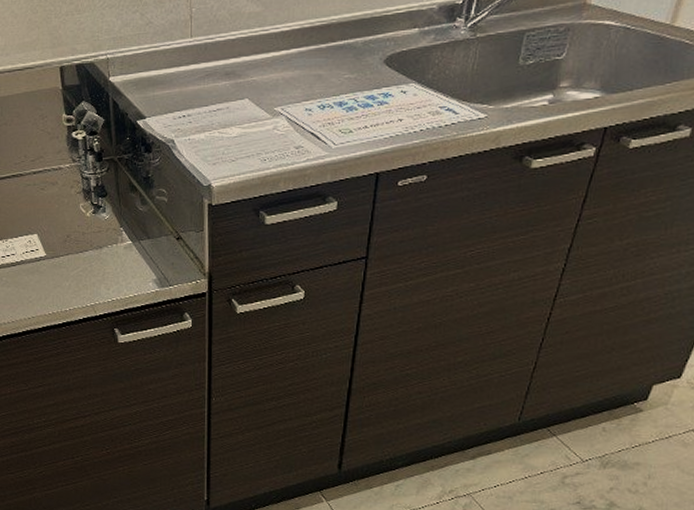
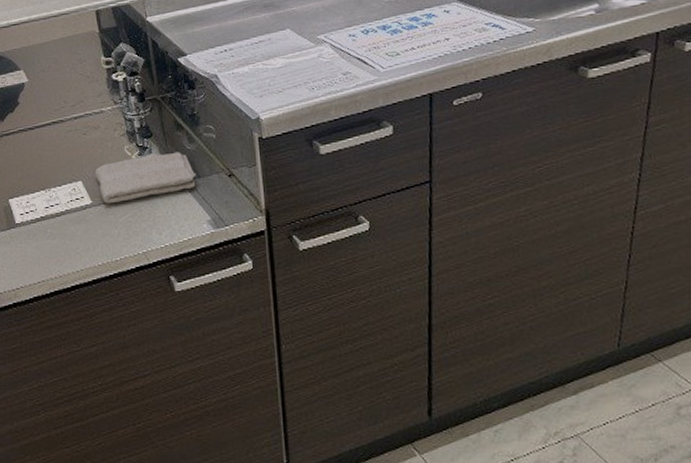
washcloth: none [50,212,146,257] -> present [94,152,196,203]

